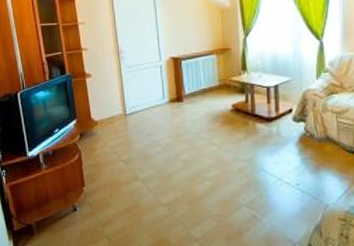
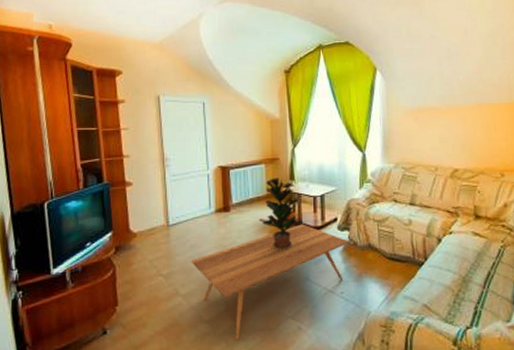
coffee table: none [148,115,306,224] -> present [191,224,350,340]
potted plant: none [212,68,257,140] -> present [259,177,304,250]

